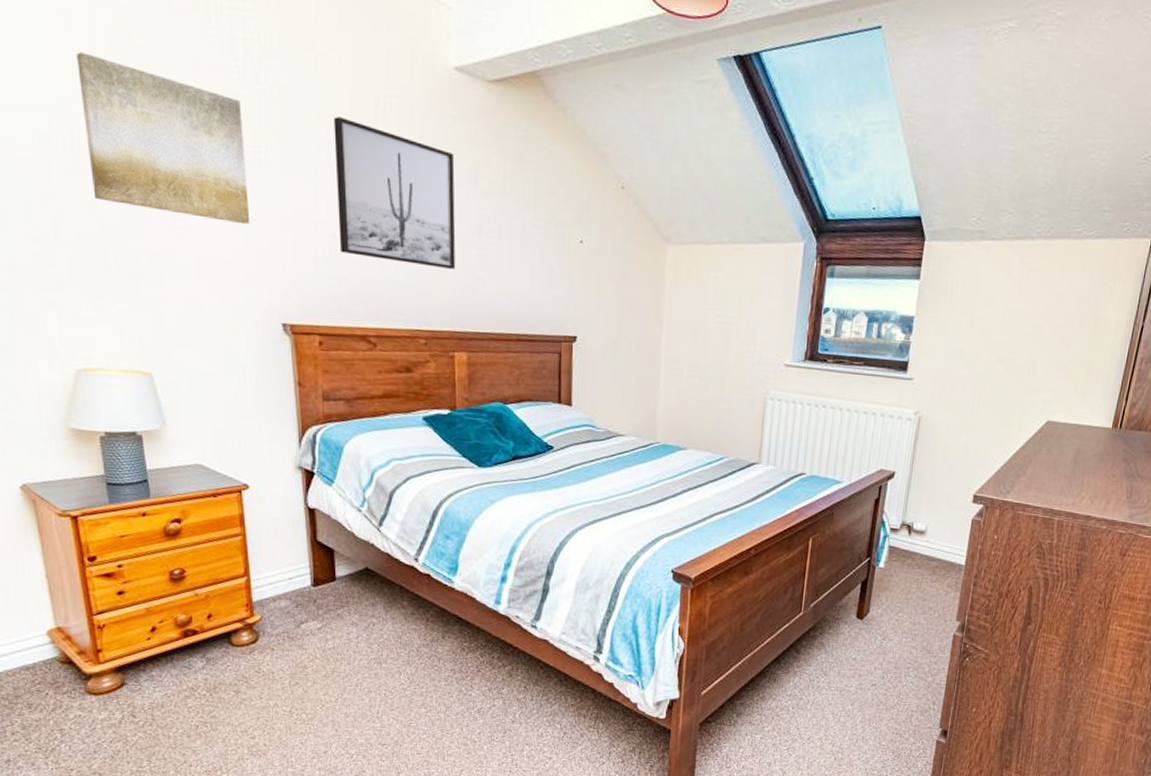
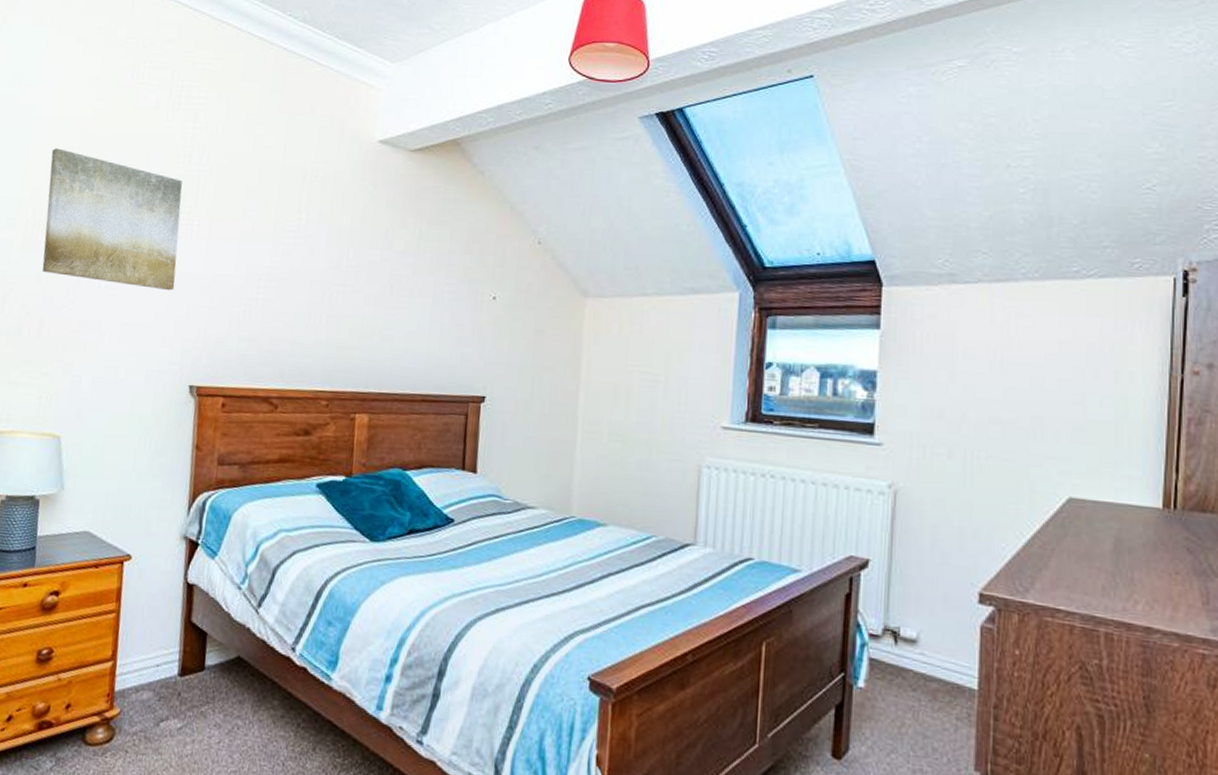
wall art: present [334,117,456,270] -> none [254,190,372,330]

